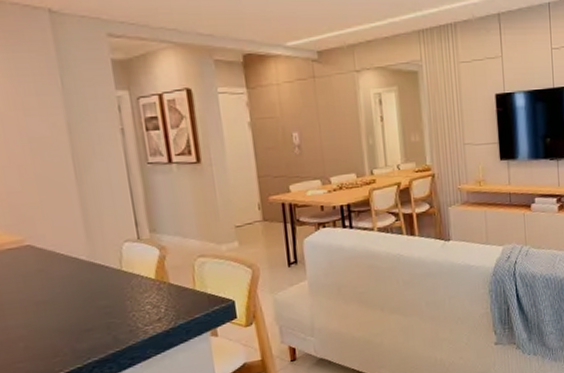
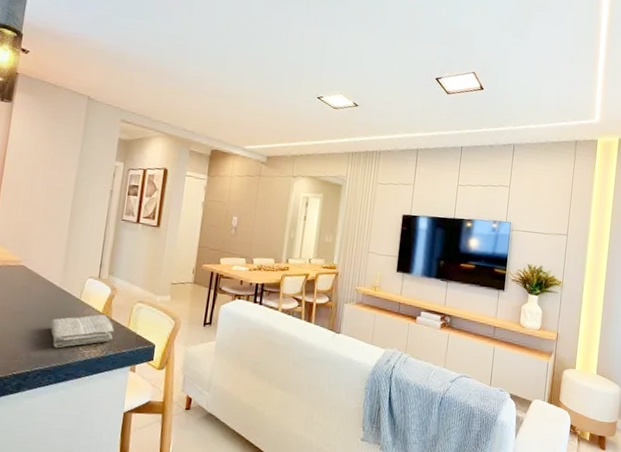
washcloth: none [90,280,178,333] -> present [50,314,114,348]

